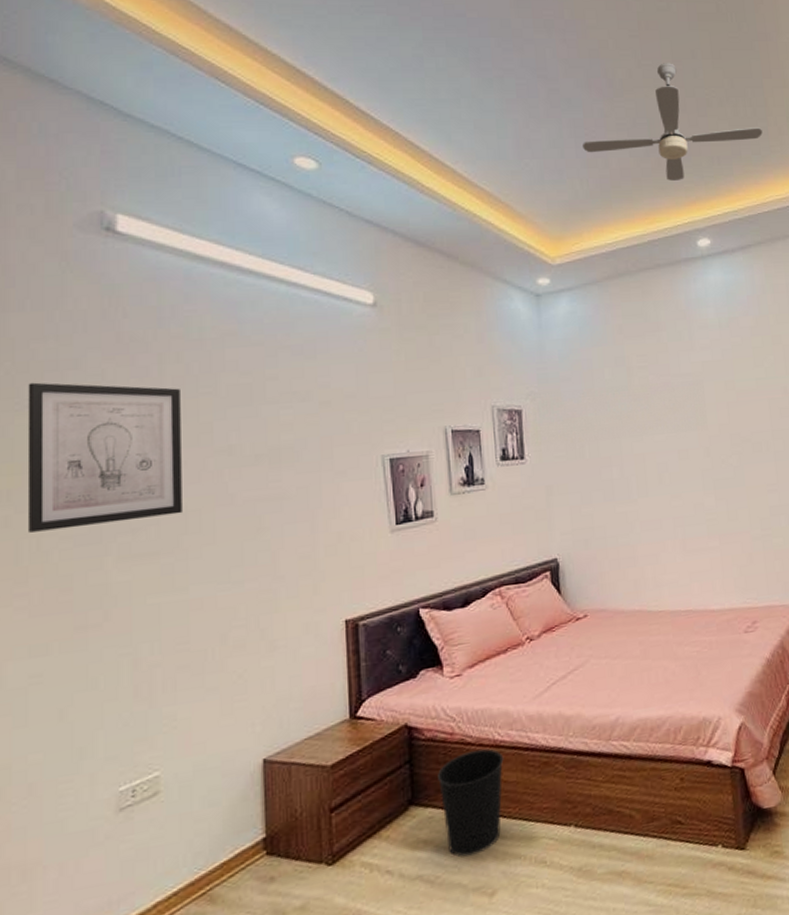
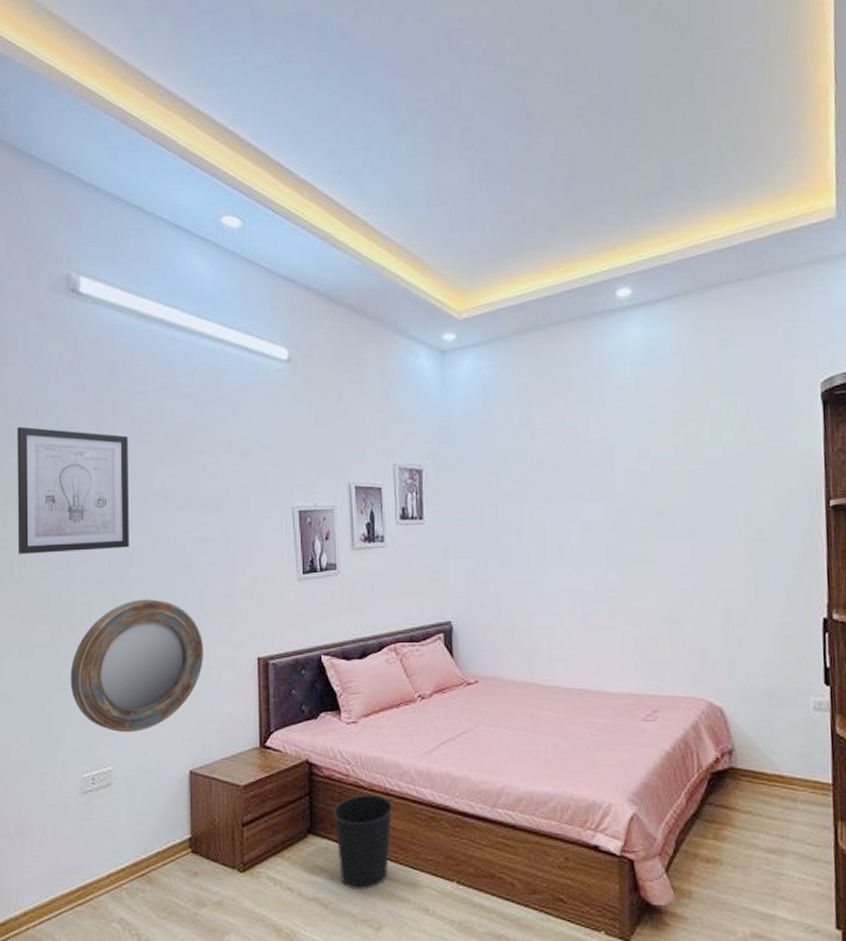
home mirror: none [101,568,280,729] -> present [70,599,204,733]
ceiling fan: present [583,63,763,181] -> none [496,87,702,223]

